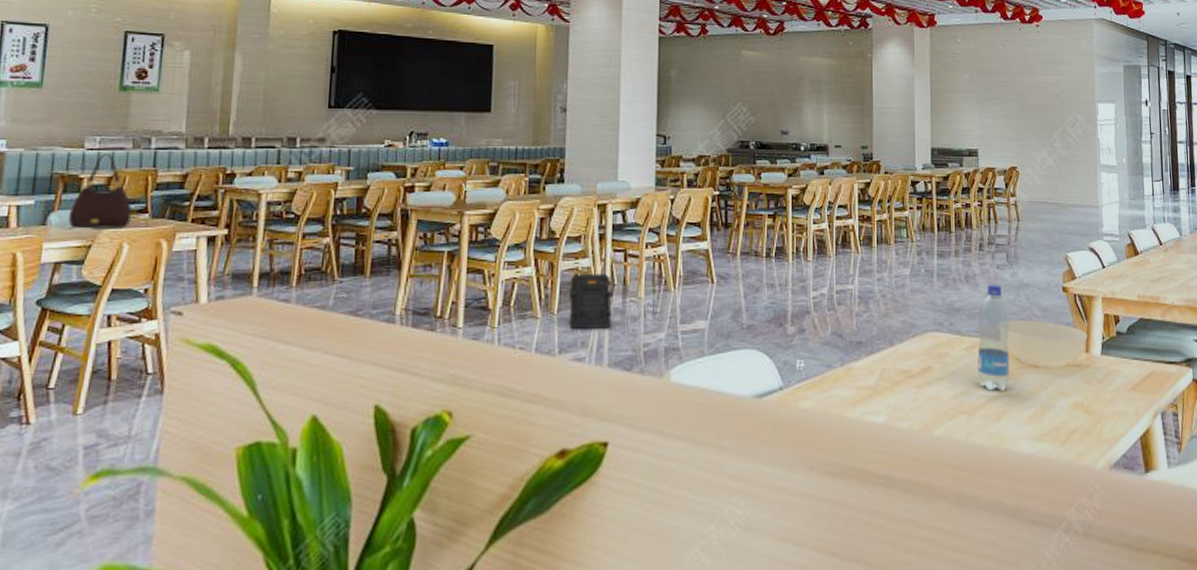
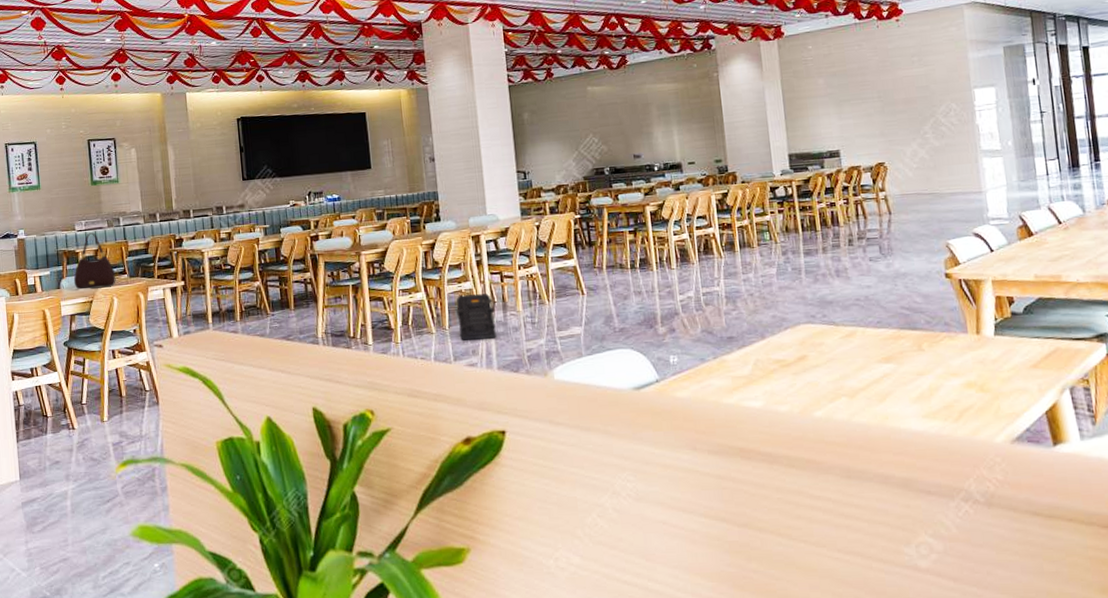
bottle: present [977,283,1010,391] -> none [852,275,892,375]
bowl: present [1007,320,1088,369] -> none [885,306,978,352]

